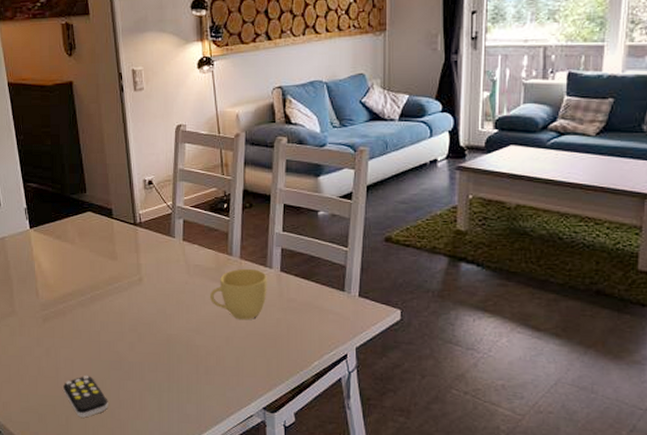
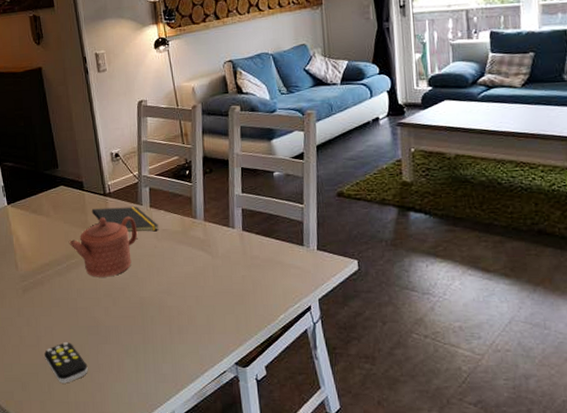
teapot: none [94,248,168,311] -> present [69,216,138,277]
notepad: none [120,238,191,266] -> present [91,206,159,233]
cup: present [210,268,267,320] -> none [178,229,232,279]

